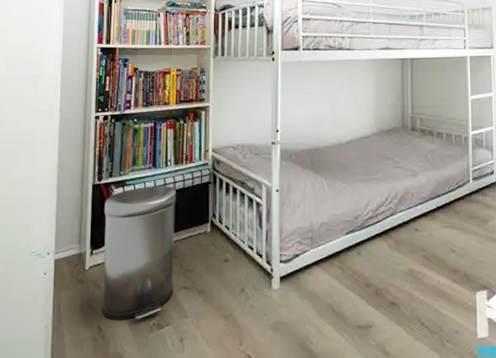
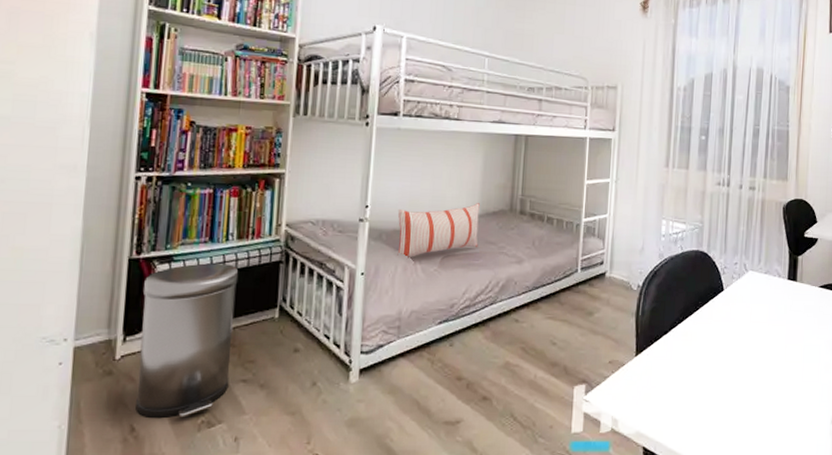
pillow: none [305,122,376,177] -> present [397,203,480,260]

